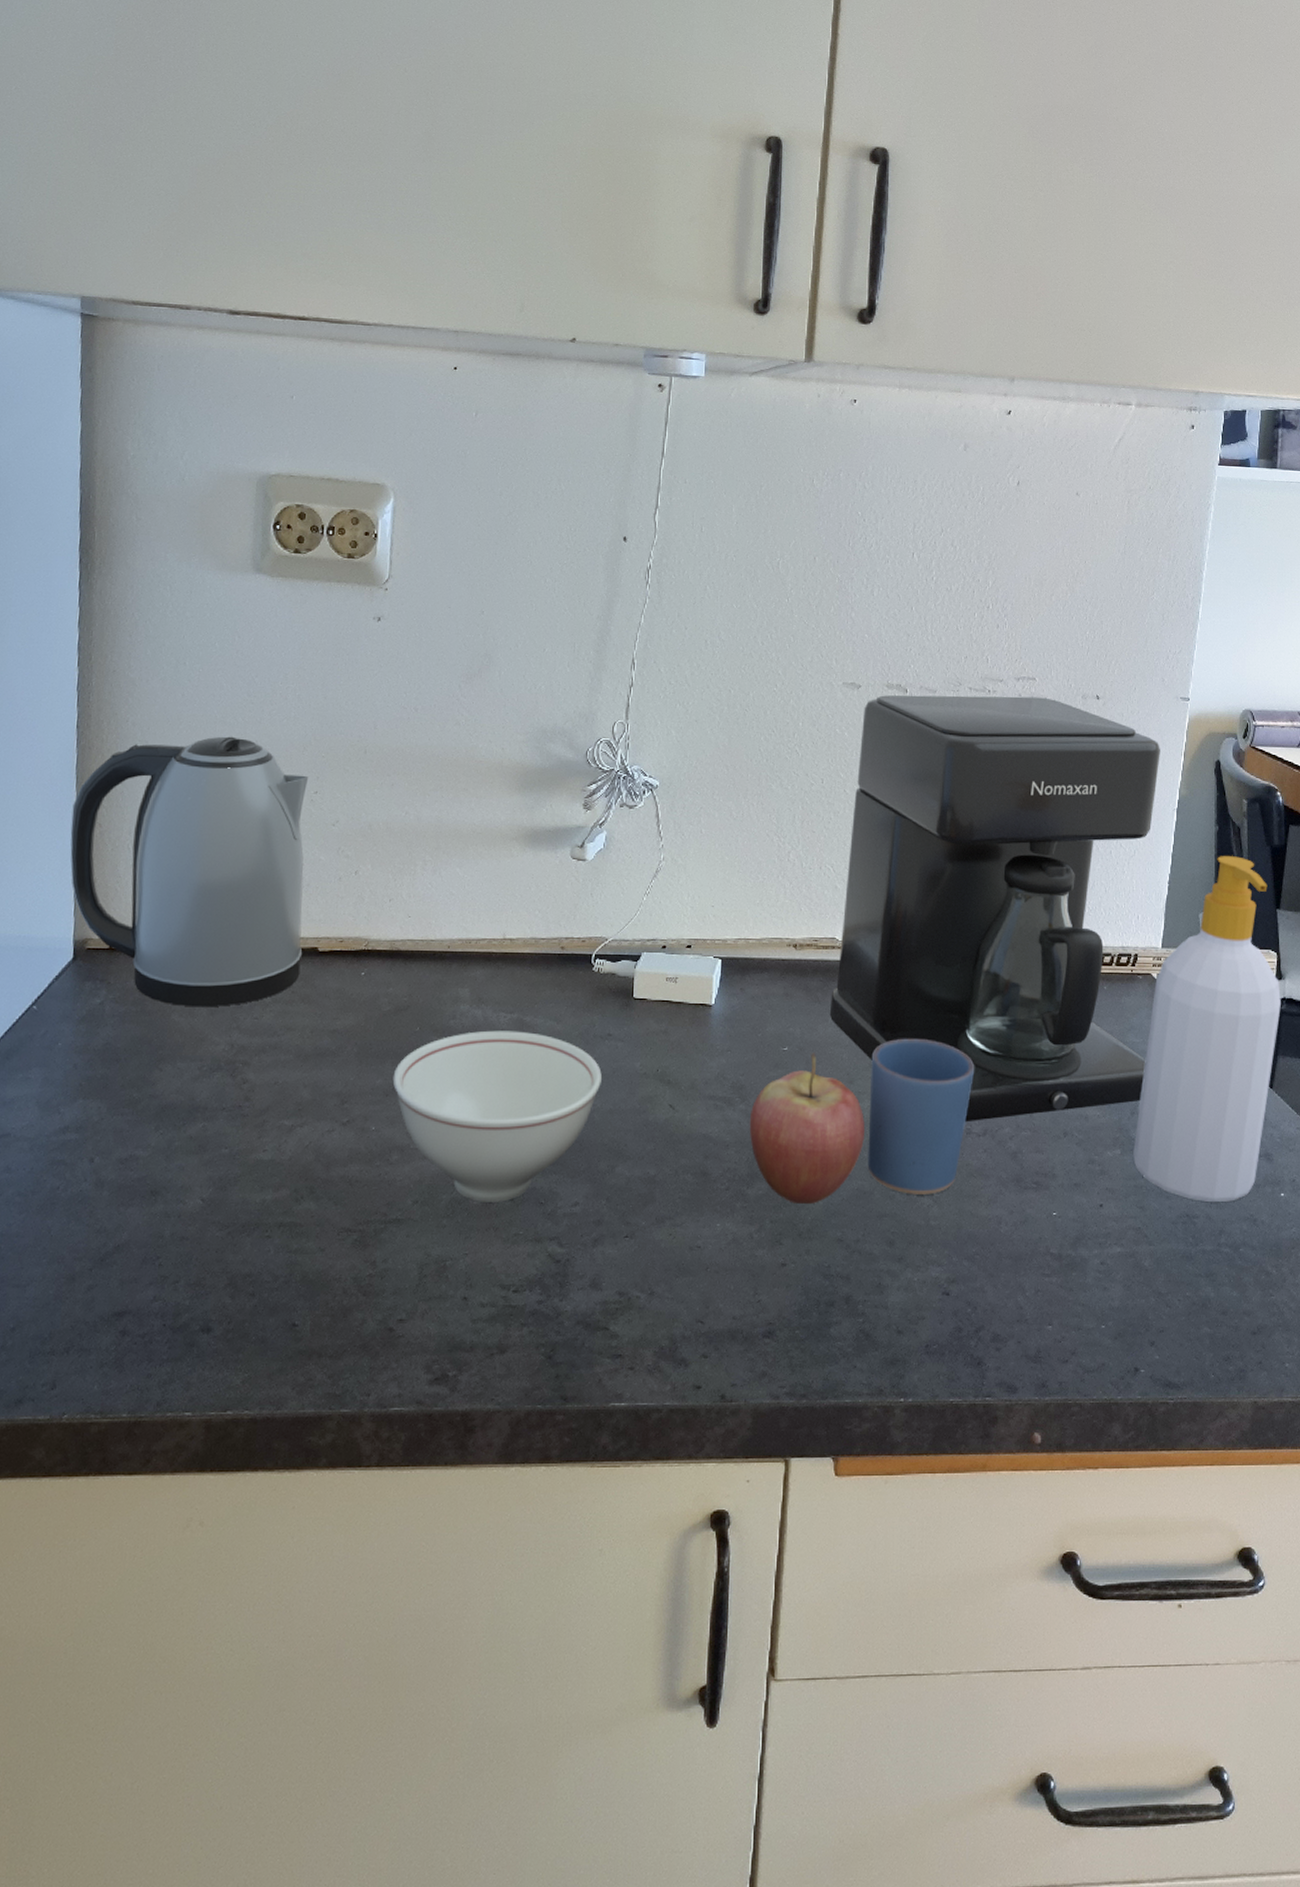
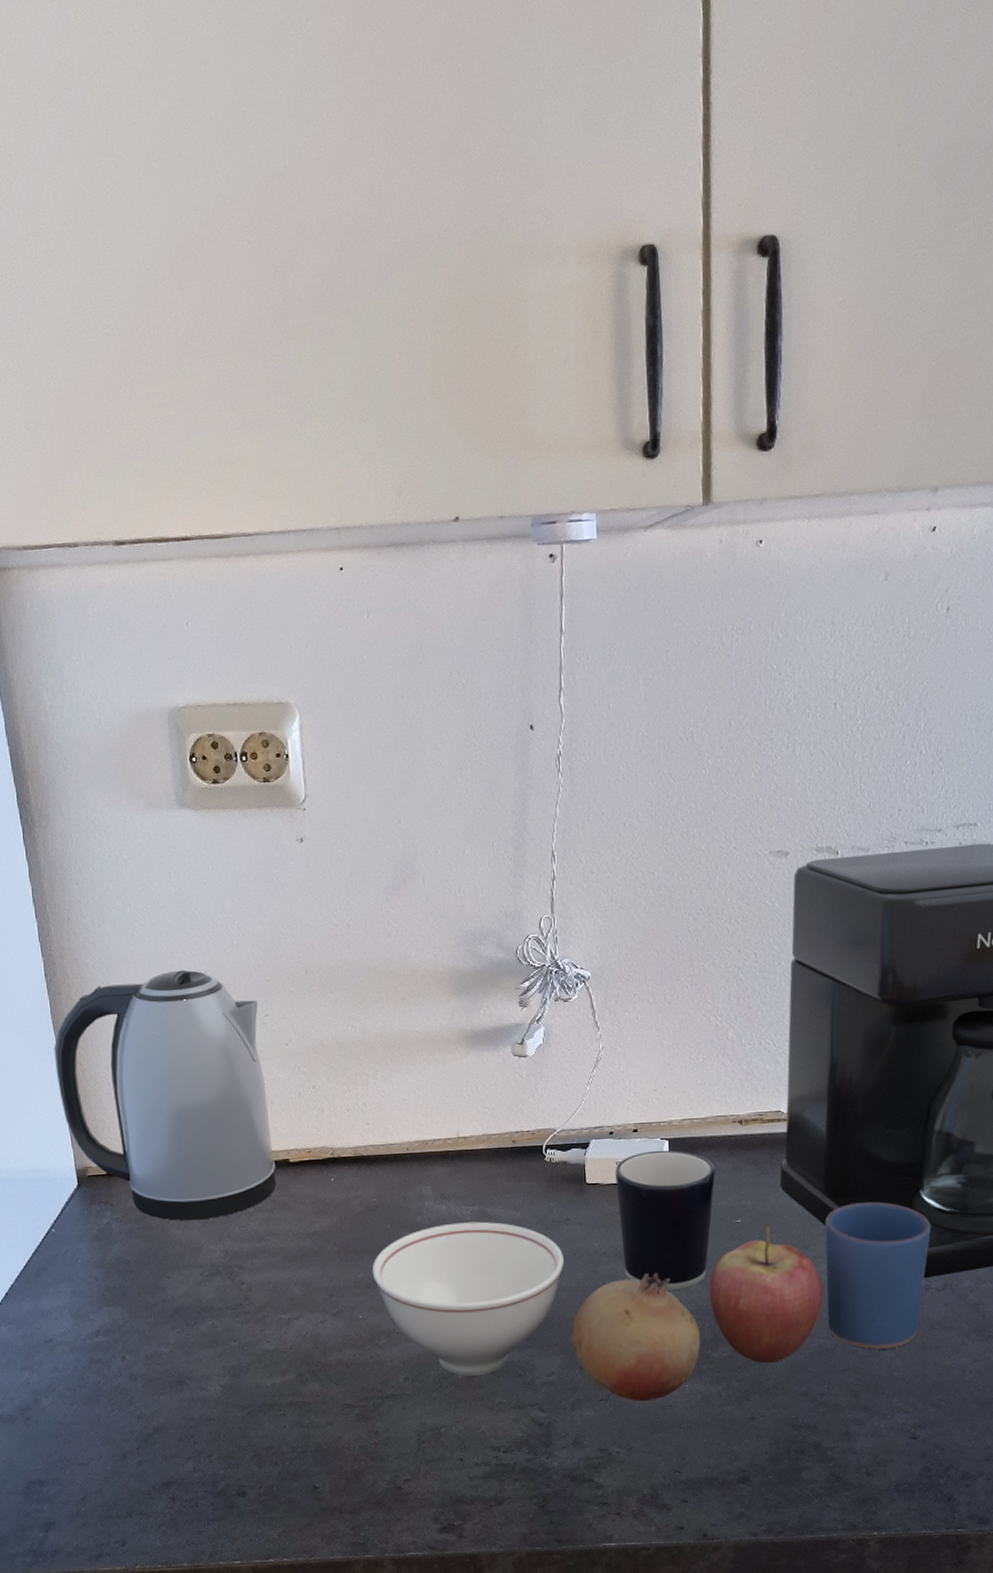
fruit: none [601,1099,737,1239] -> present [572,1273,701,1401]
mug: none [663,969,767,1119] -> present [615,1150,716,1290]

